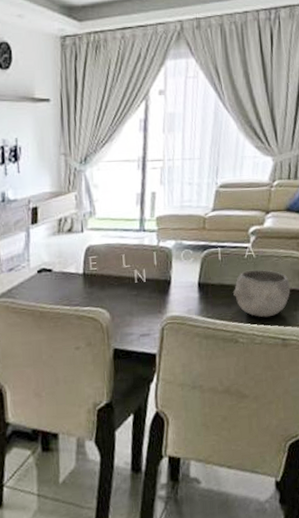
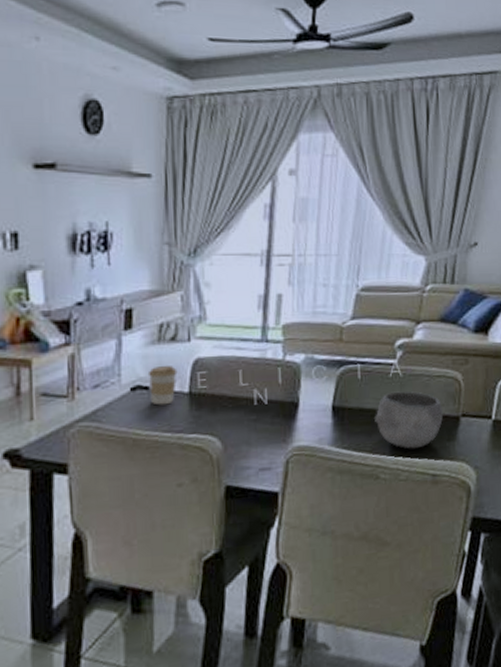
coffee cup: none [50,252,74,284] -> present [147,366,178,405]

